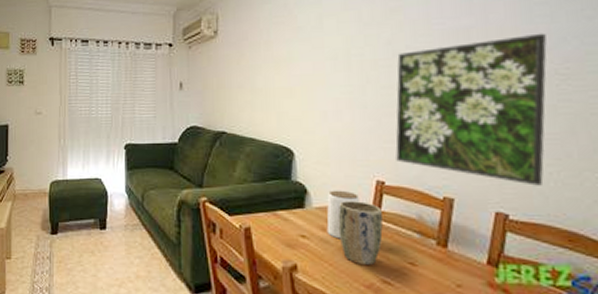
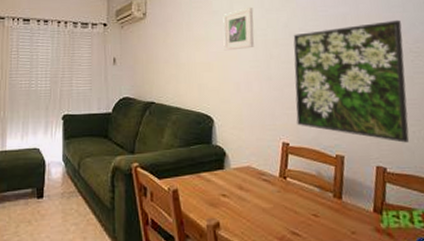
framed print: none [309,22,348,74] -> present [223,8,254,51]
jar: present [326,190,359,239] -> none [243,152,269,196]
plant pot: present [338,201,383,265] -> none [252,161,290,218]

